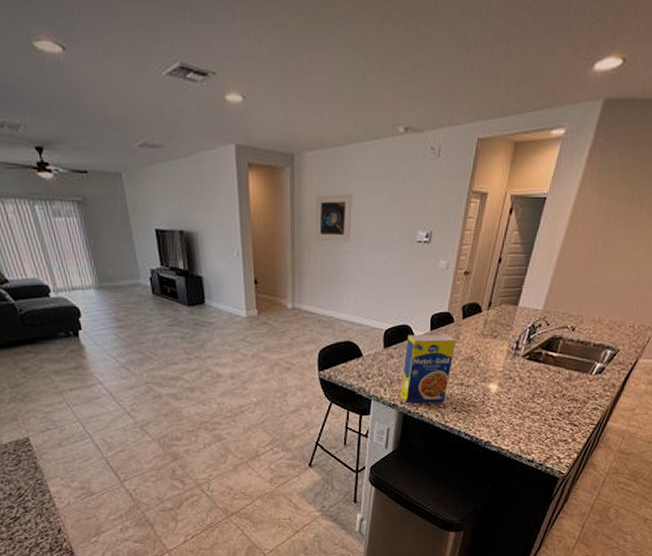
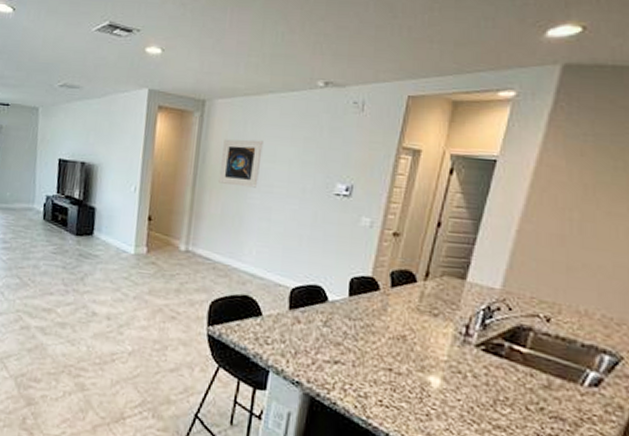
legume: present [400,335,456,403] -> none [307,298,383,390]

